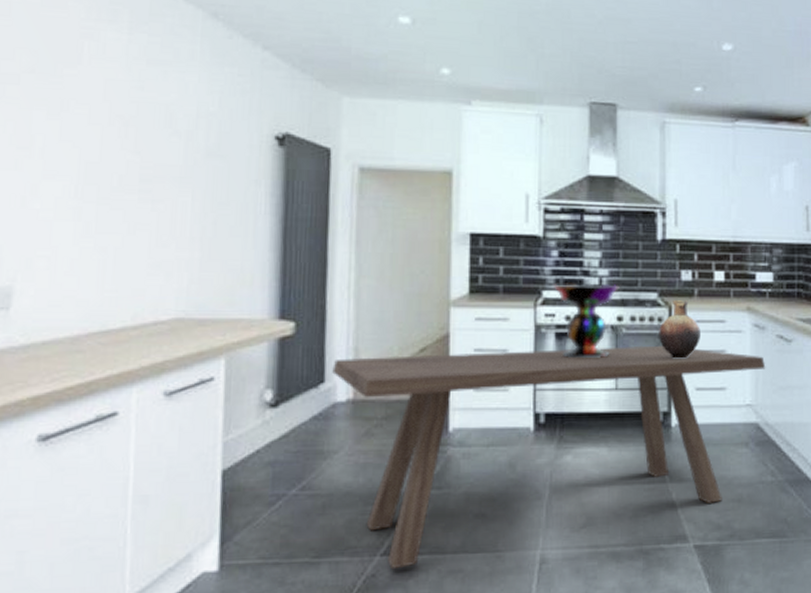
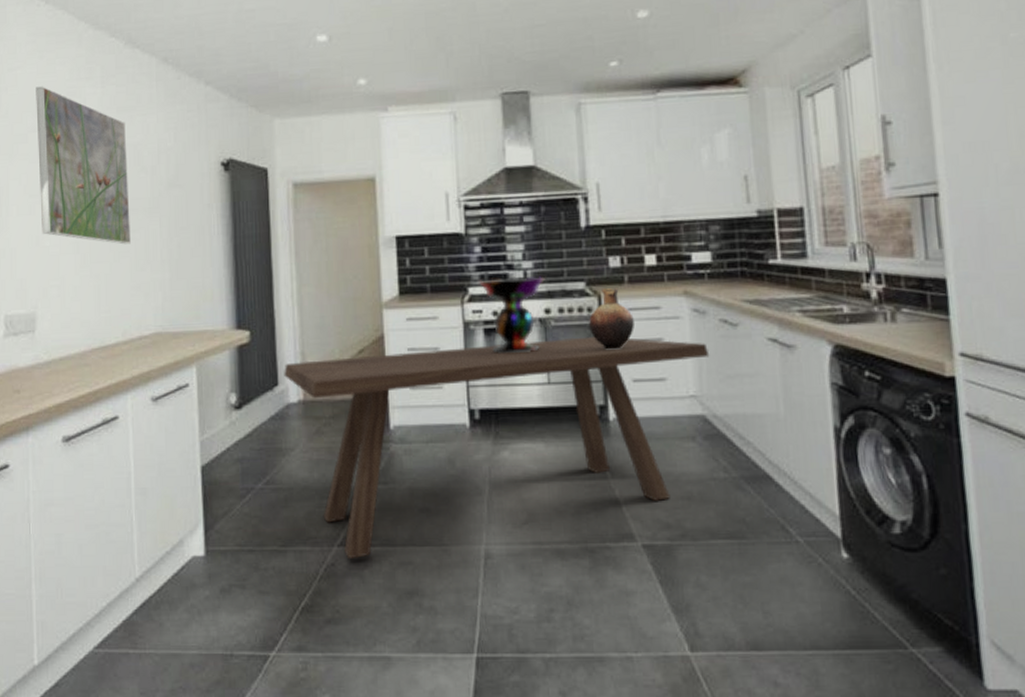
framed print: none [30,21,157,216] -> present [36,86,131,245]

